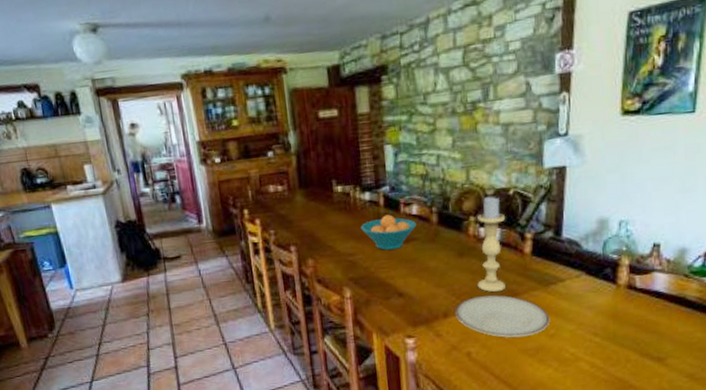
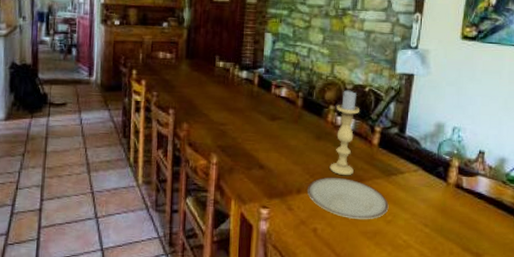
fruit bowl: present [361,214,416,250] -> none [235,93,284,125]

